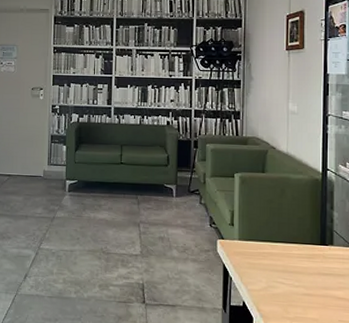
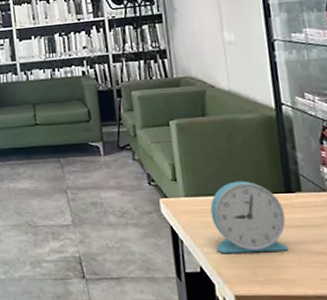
alarm clock: none [258,231,318,294] -> present [210,180,289,253]

